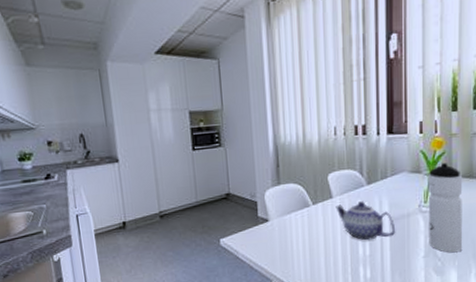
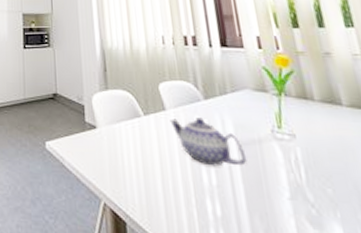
water bottle: present [428,163,463,253] -> none [276,84,344,200]

